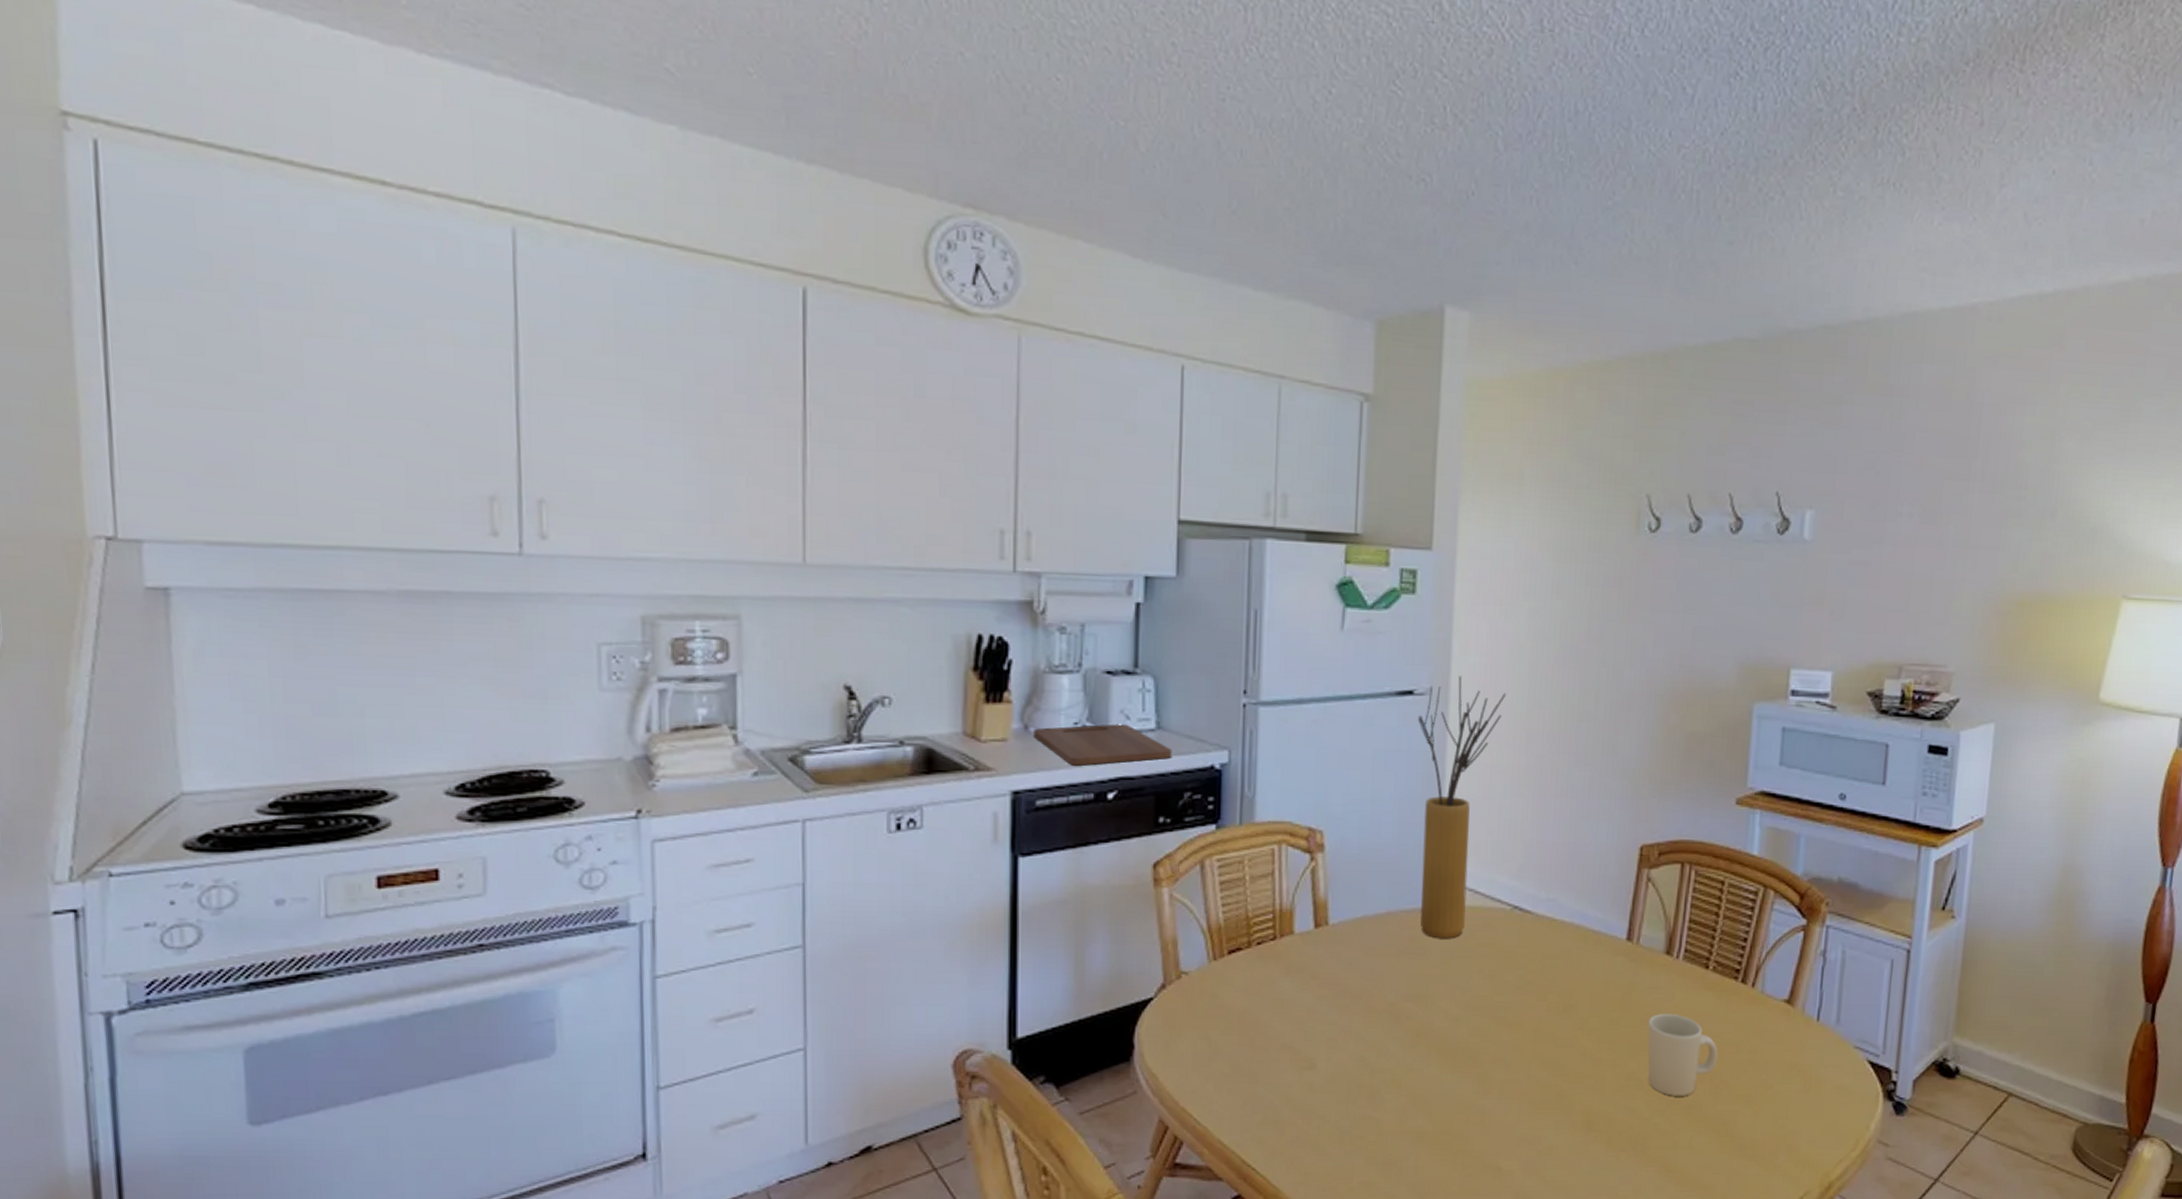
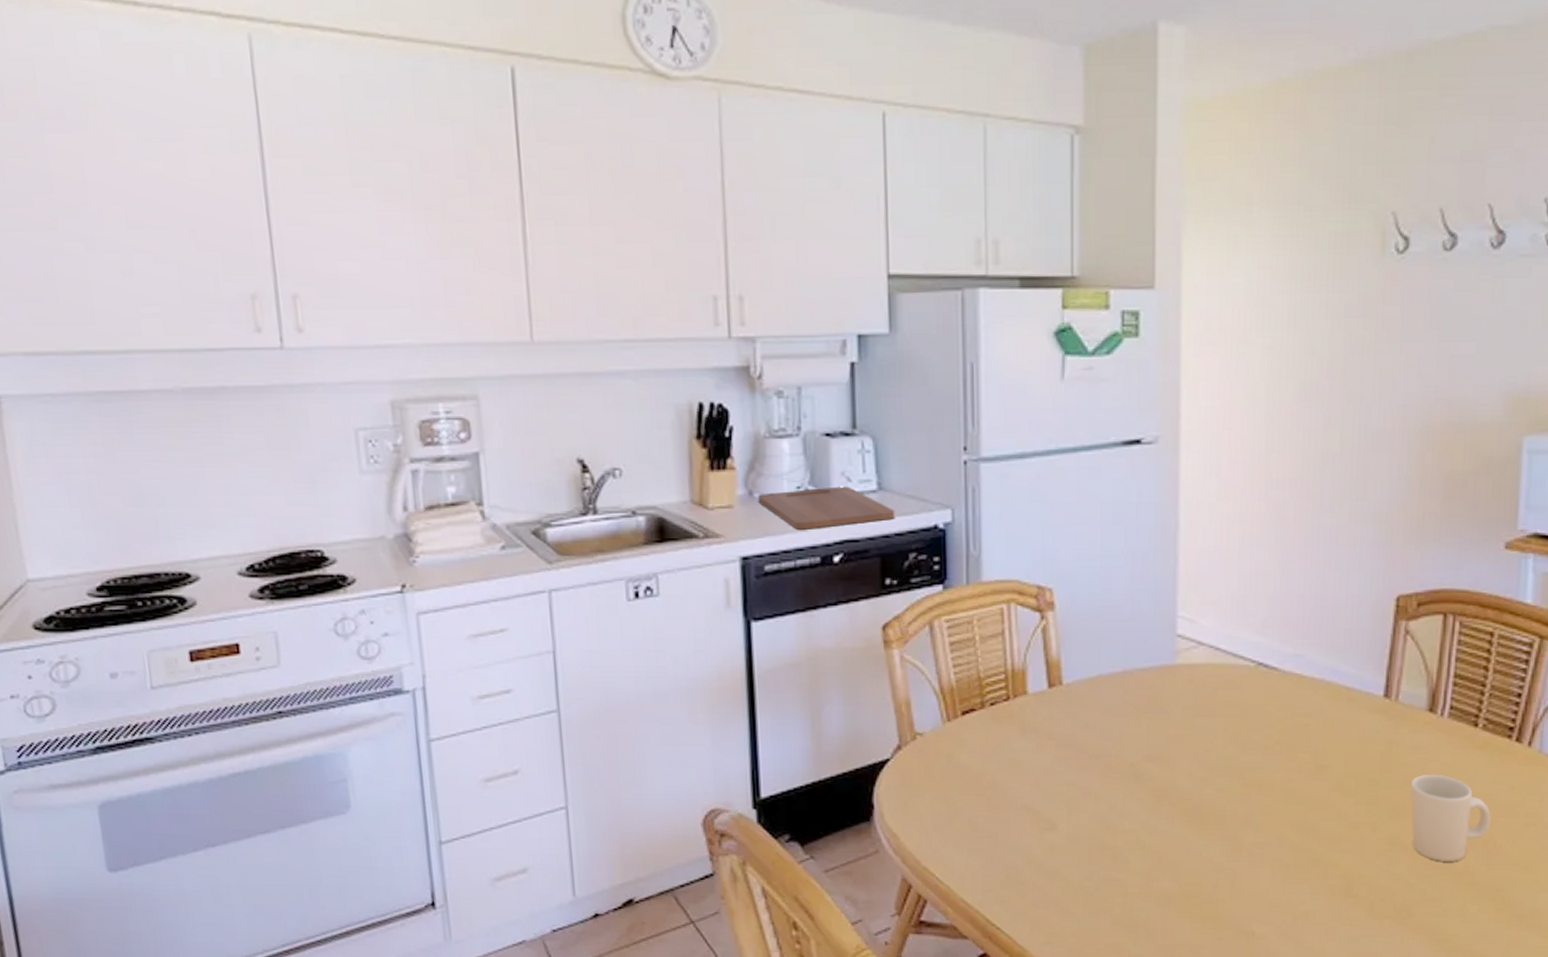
vase: present [1418,676,1507,938] -> none [1147,422,1242,697]

